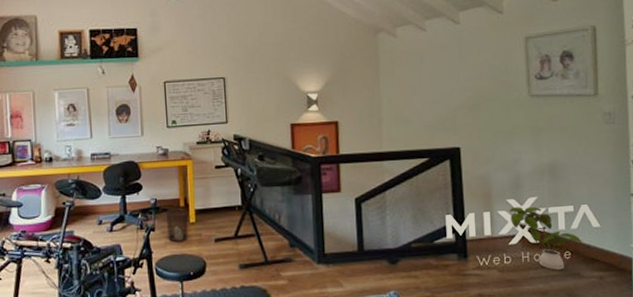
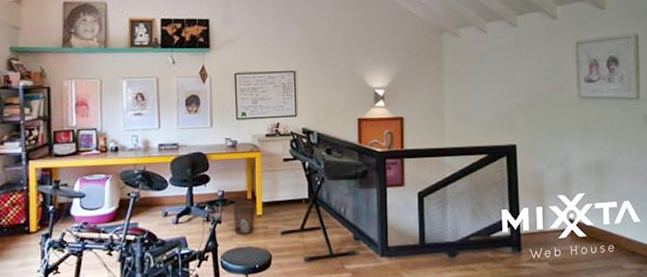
house plant: present [509,207,583,270] -> none [560,202,625,263]

